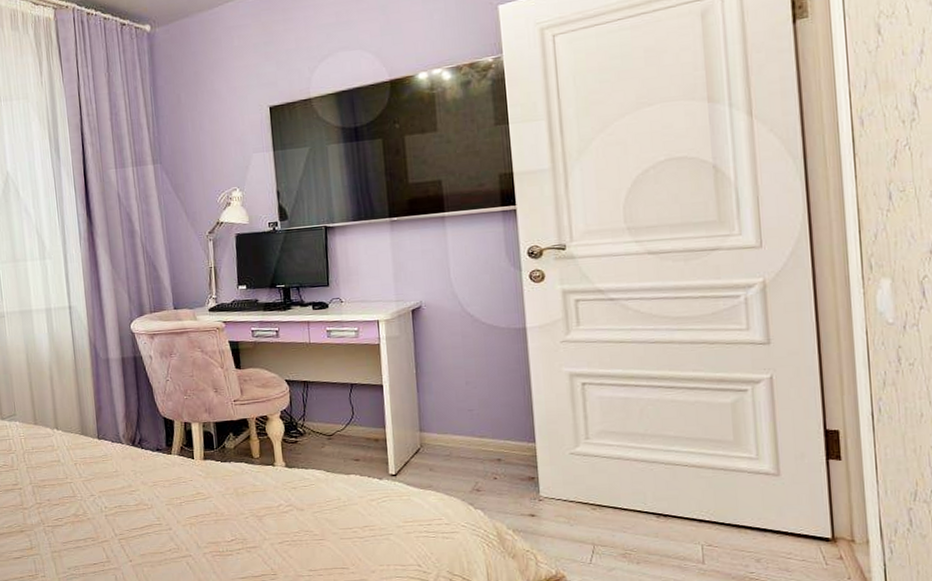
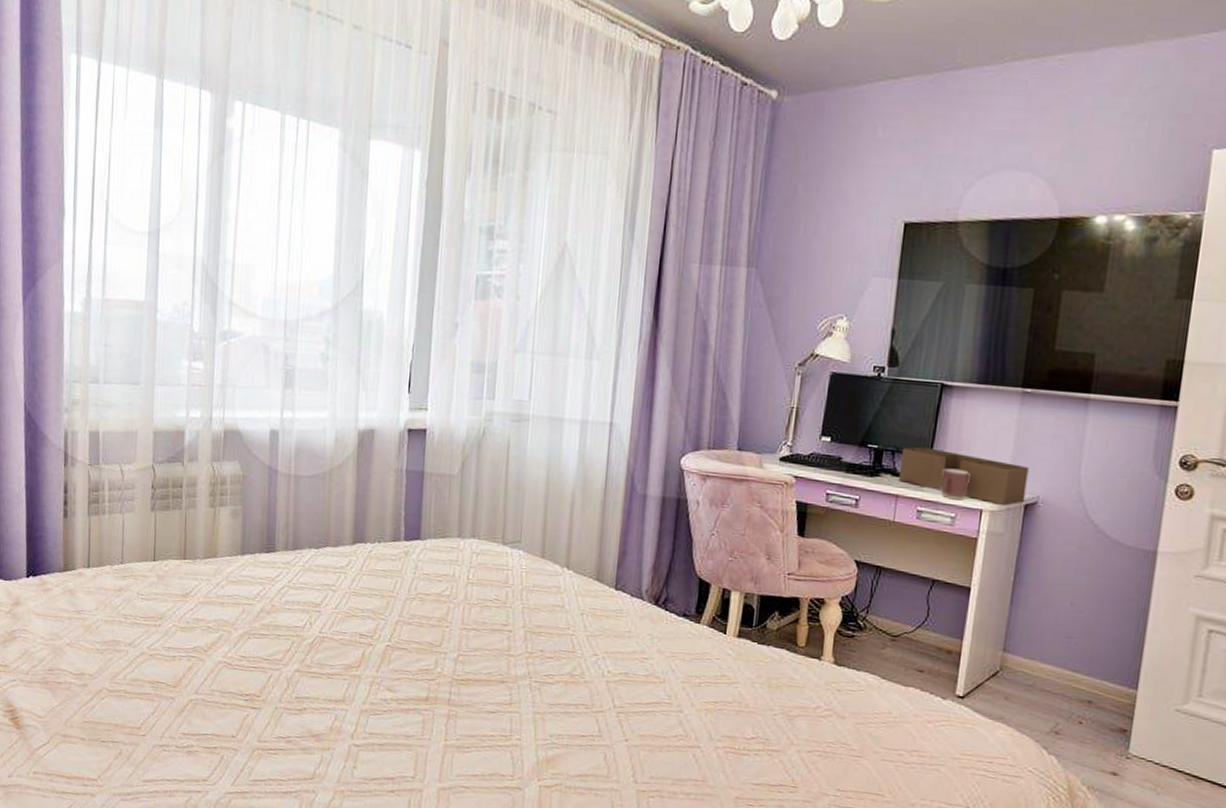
desk organizer: none [304,278,411,314] -> present [898,446,1029,505]
mug: none [340,291,364,317] -> present [940,468,971,500]

